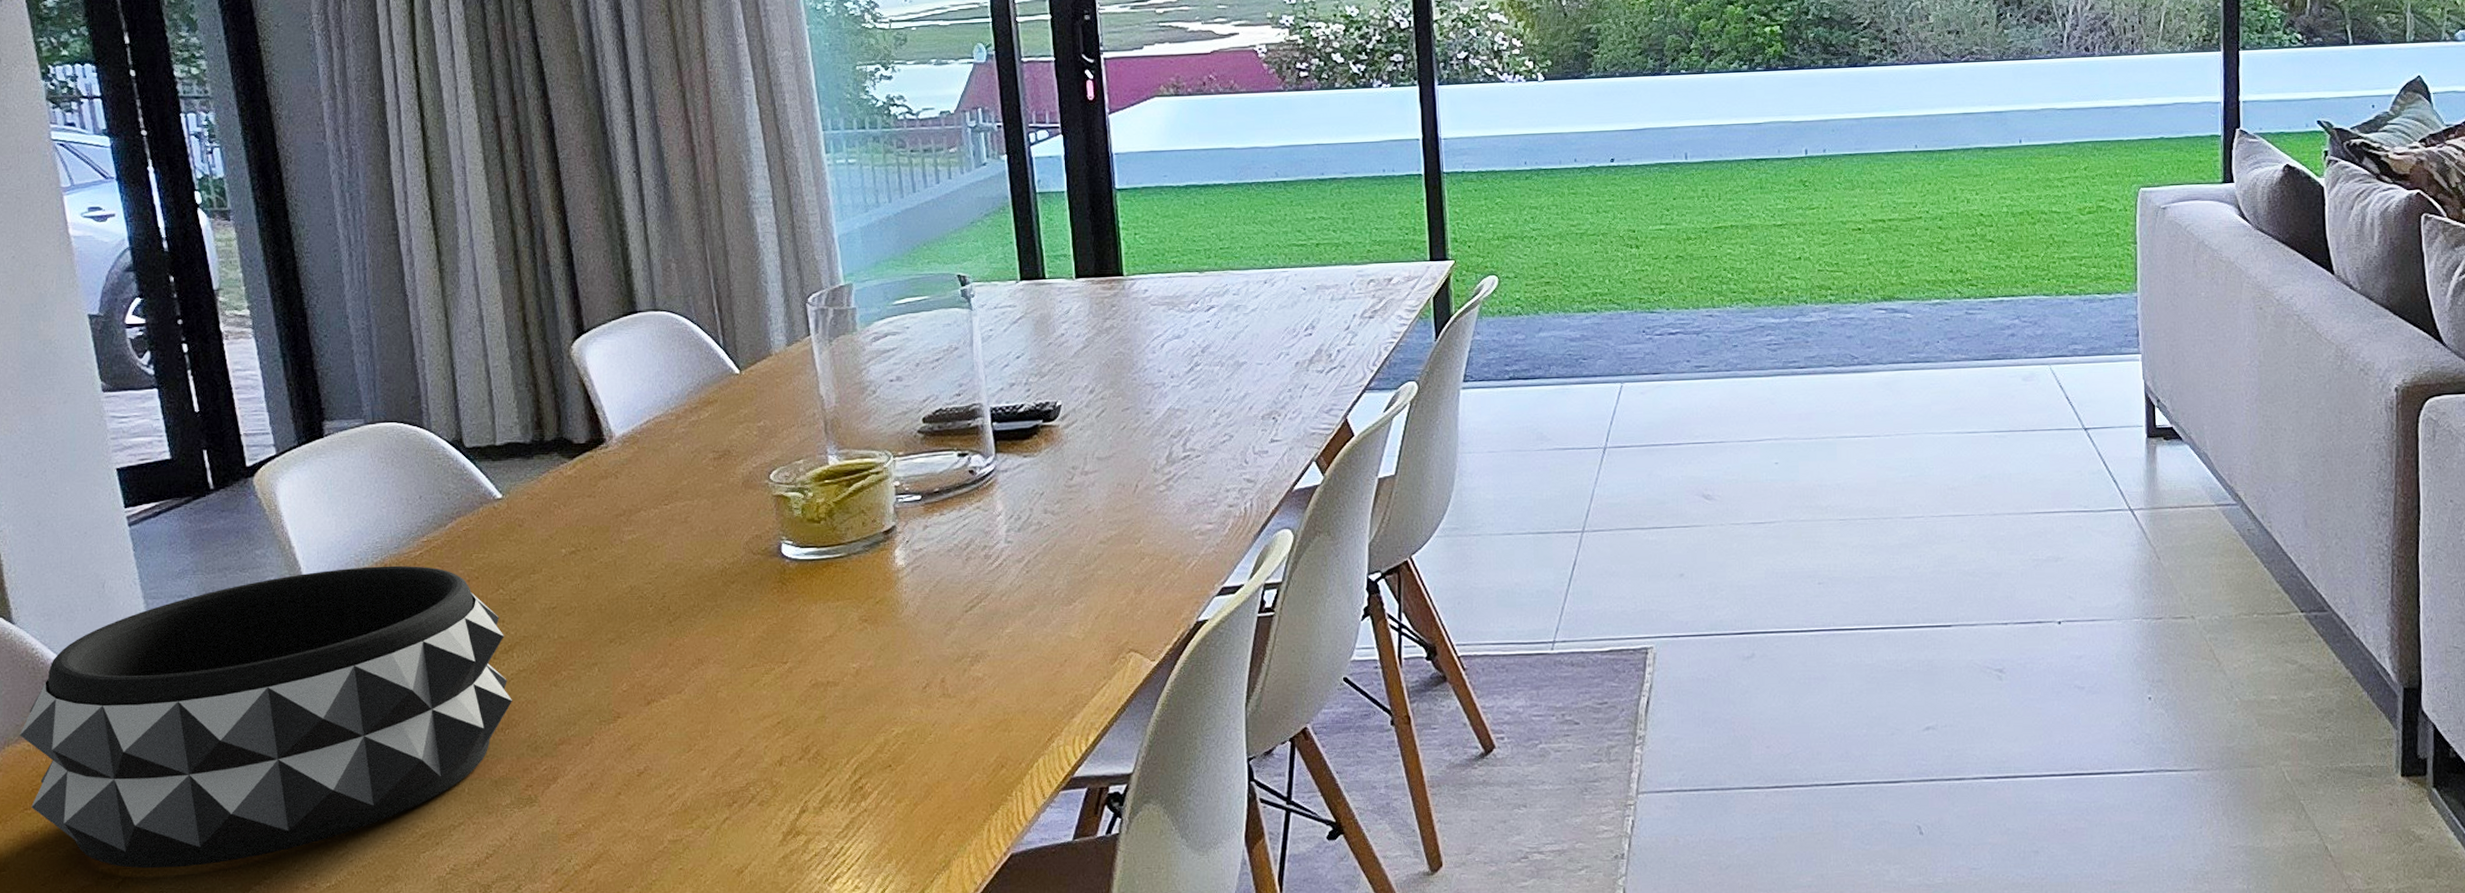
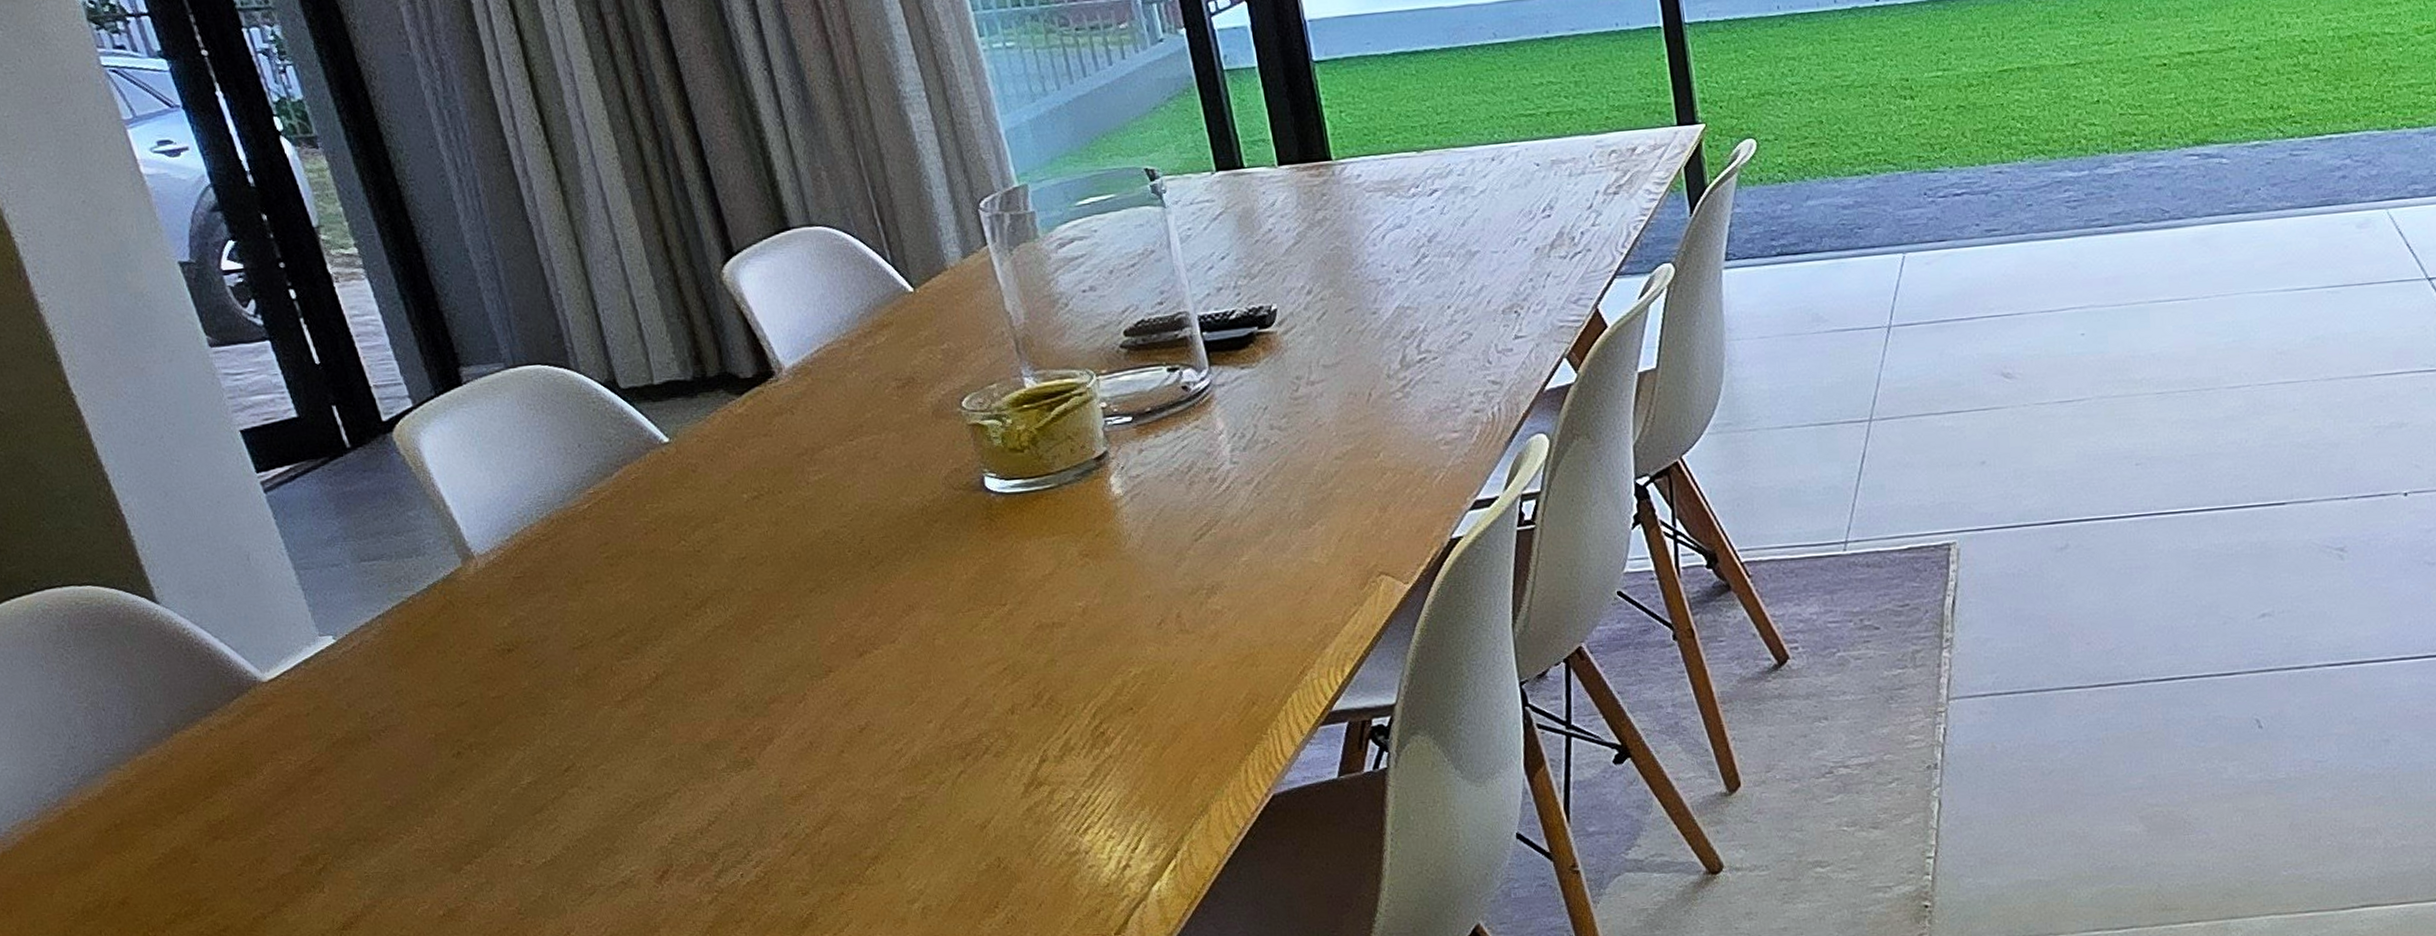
decorative bowl: present [20,565,513,869] -> none [186,520,714,853]

